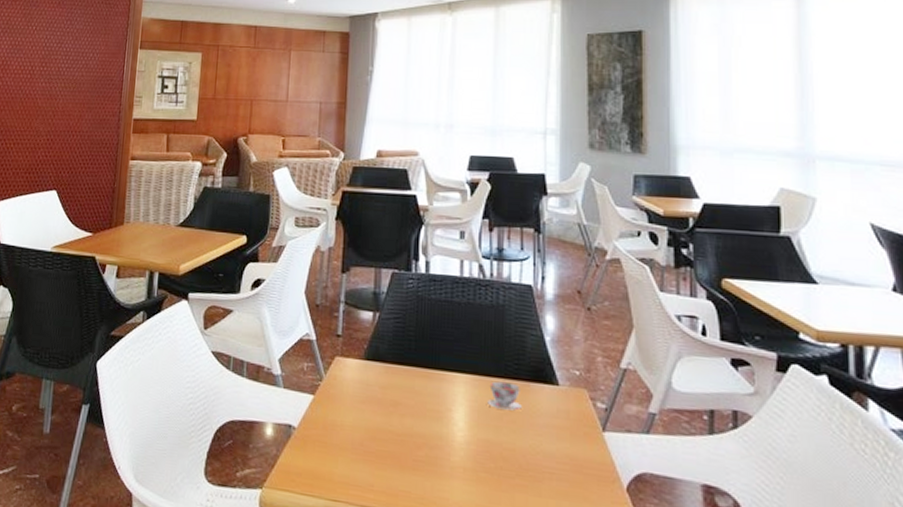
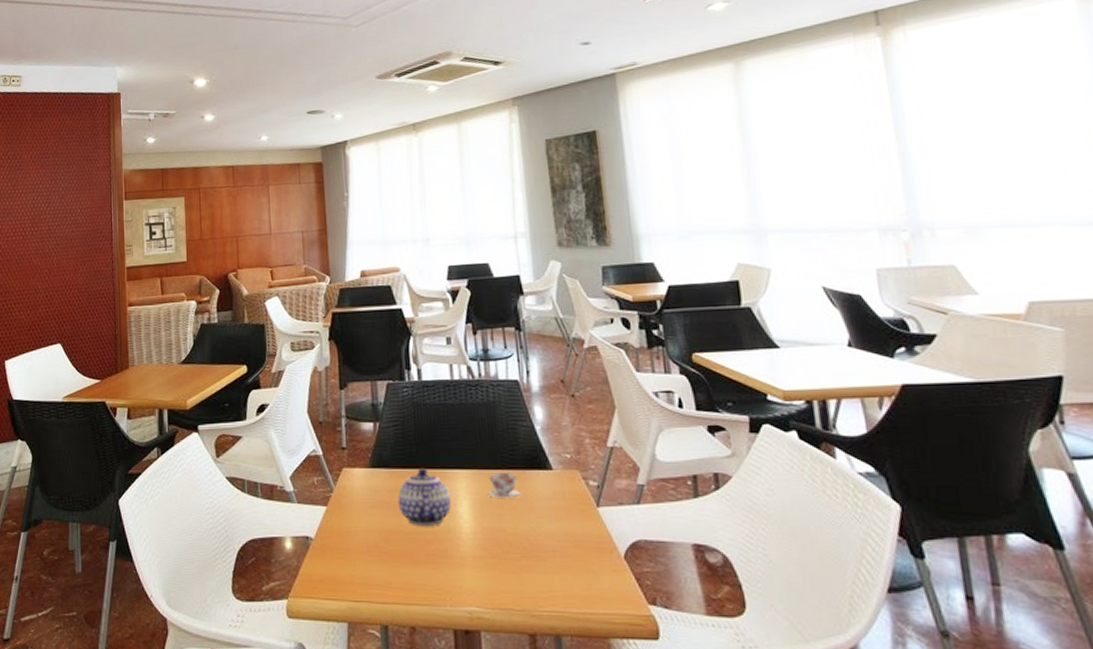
teapot: none [390,366,448,430] -> present [397,467,452,527]

